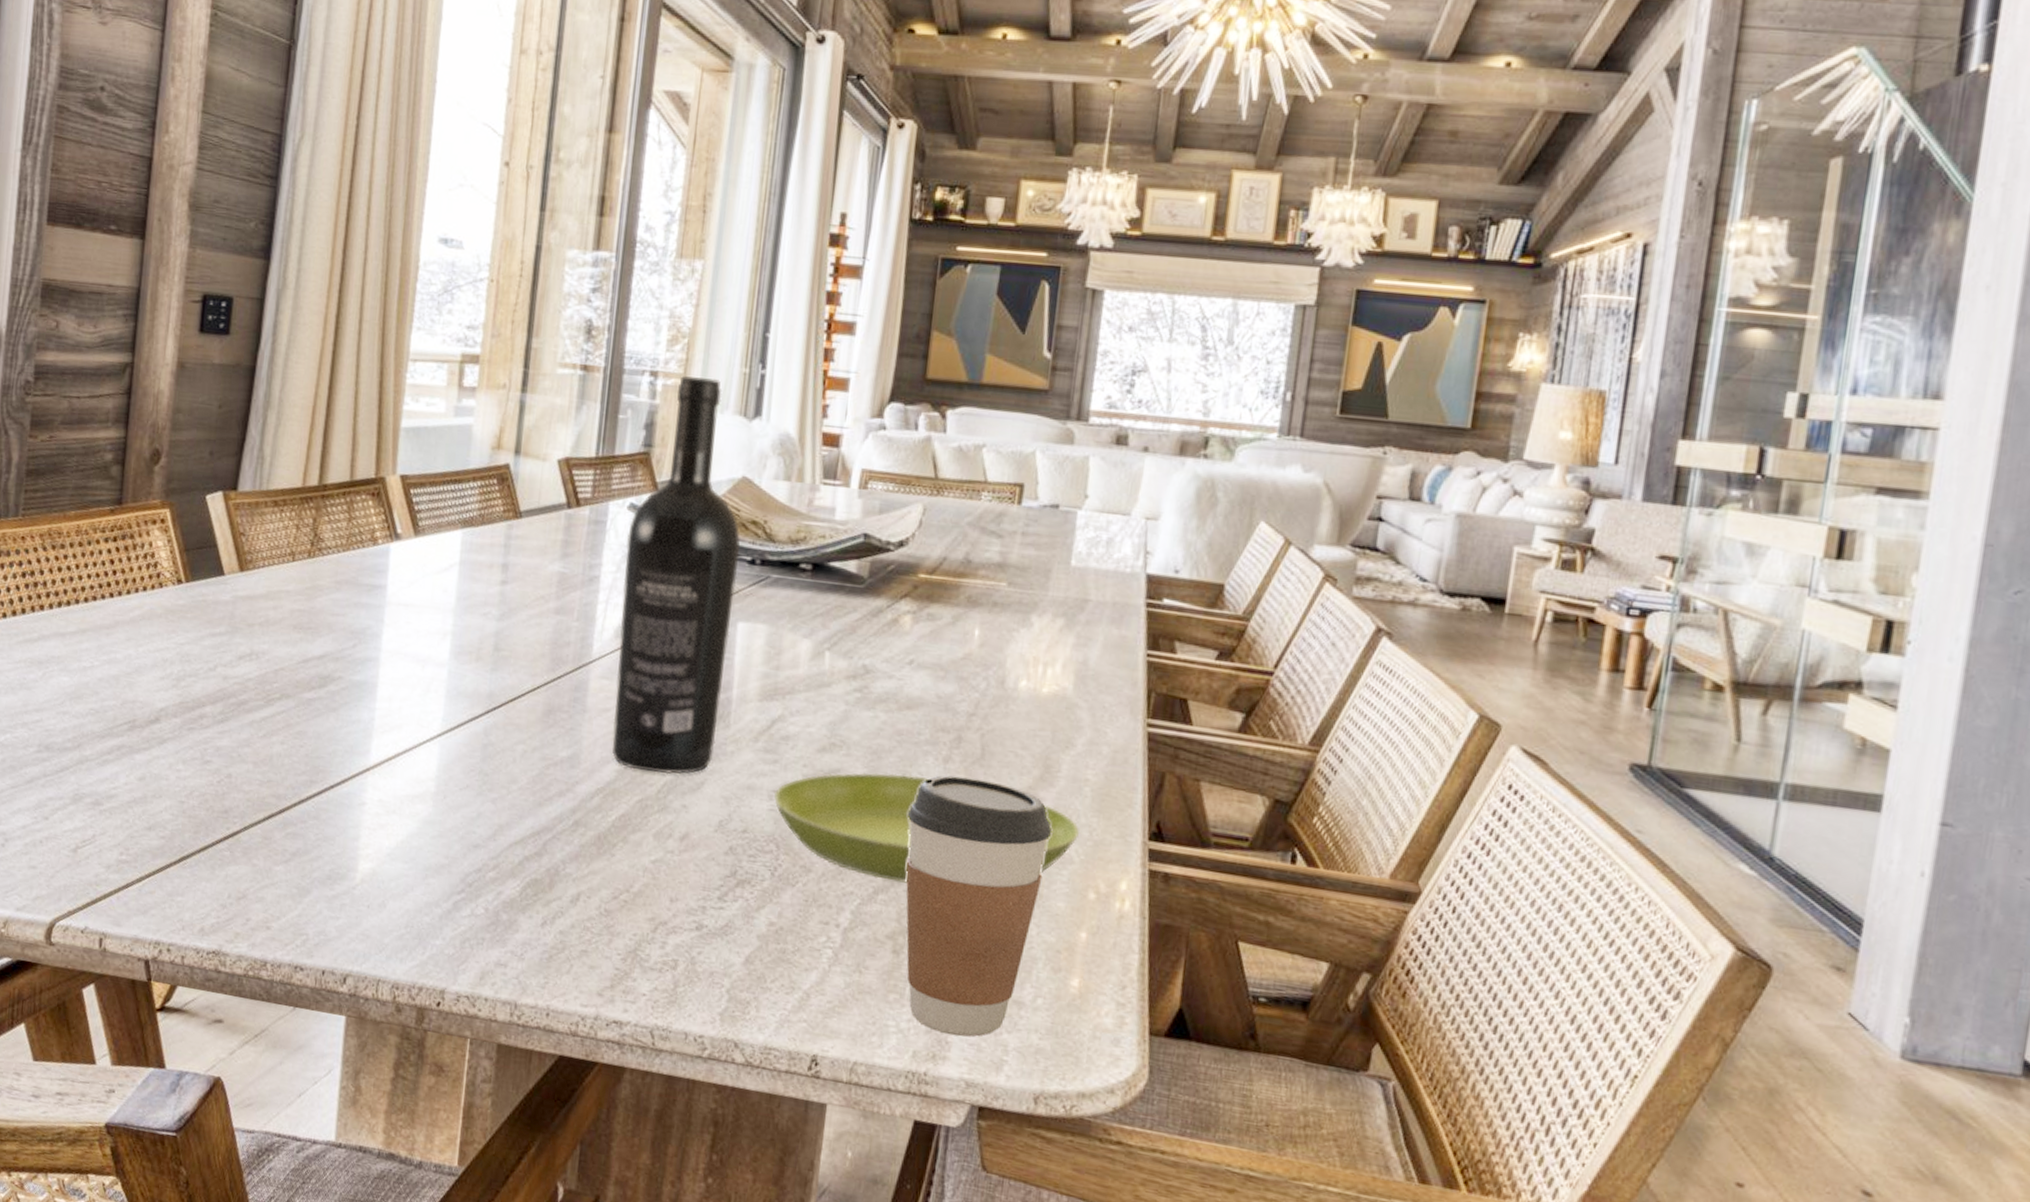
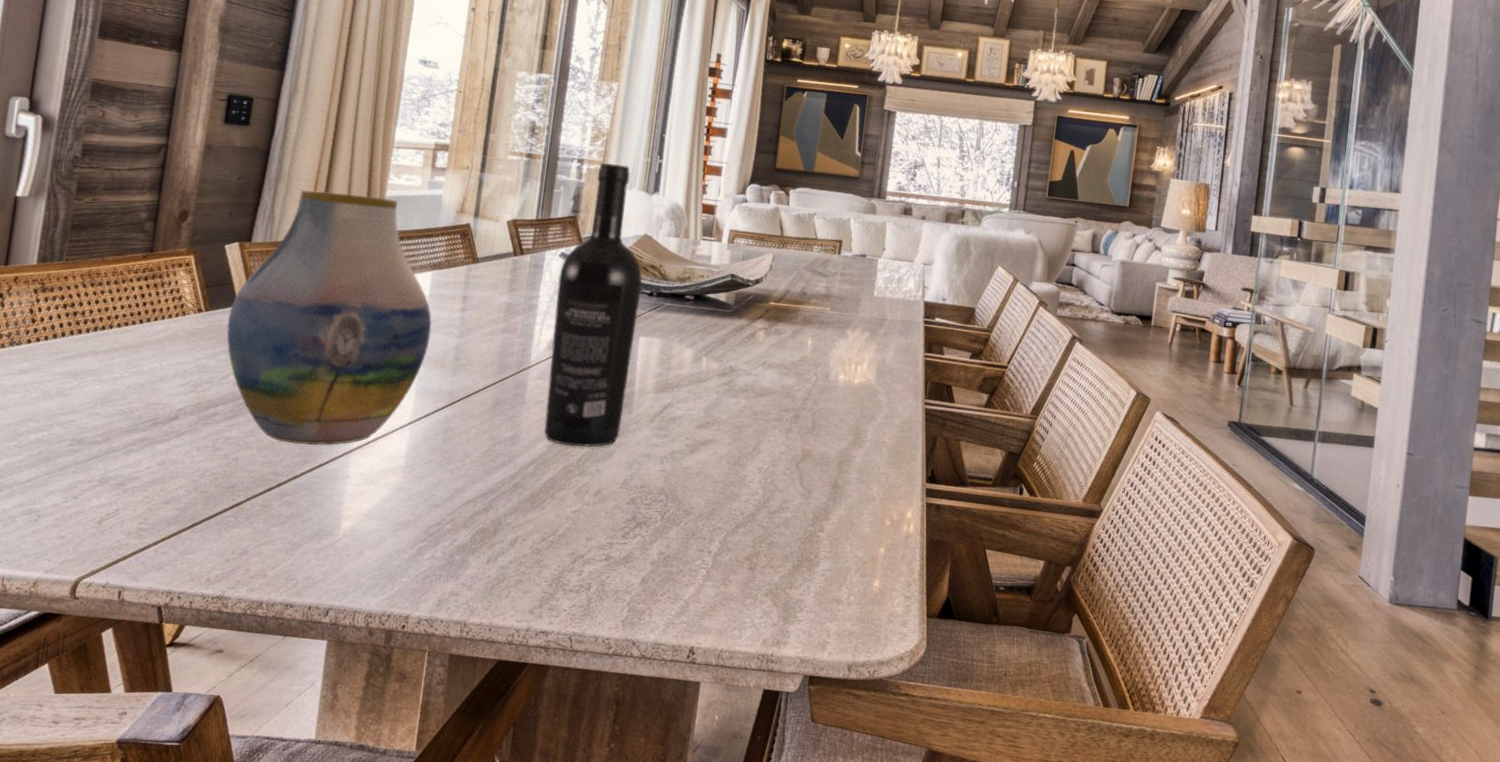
vase: none [211,420,464,762] -> present [226,189,432,446]
saucer: present [774,772,1079,883] -> none [664,442,879,519]
coffee cup: present [906,775,1053,1038] -> none [759,442,861,627]

